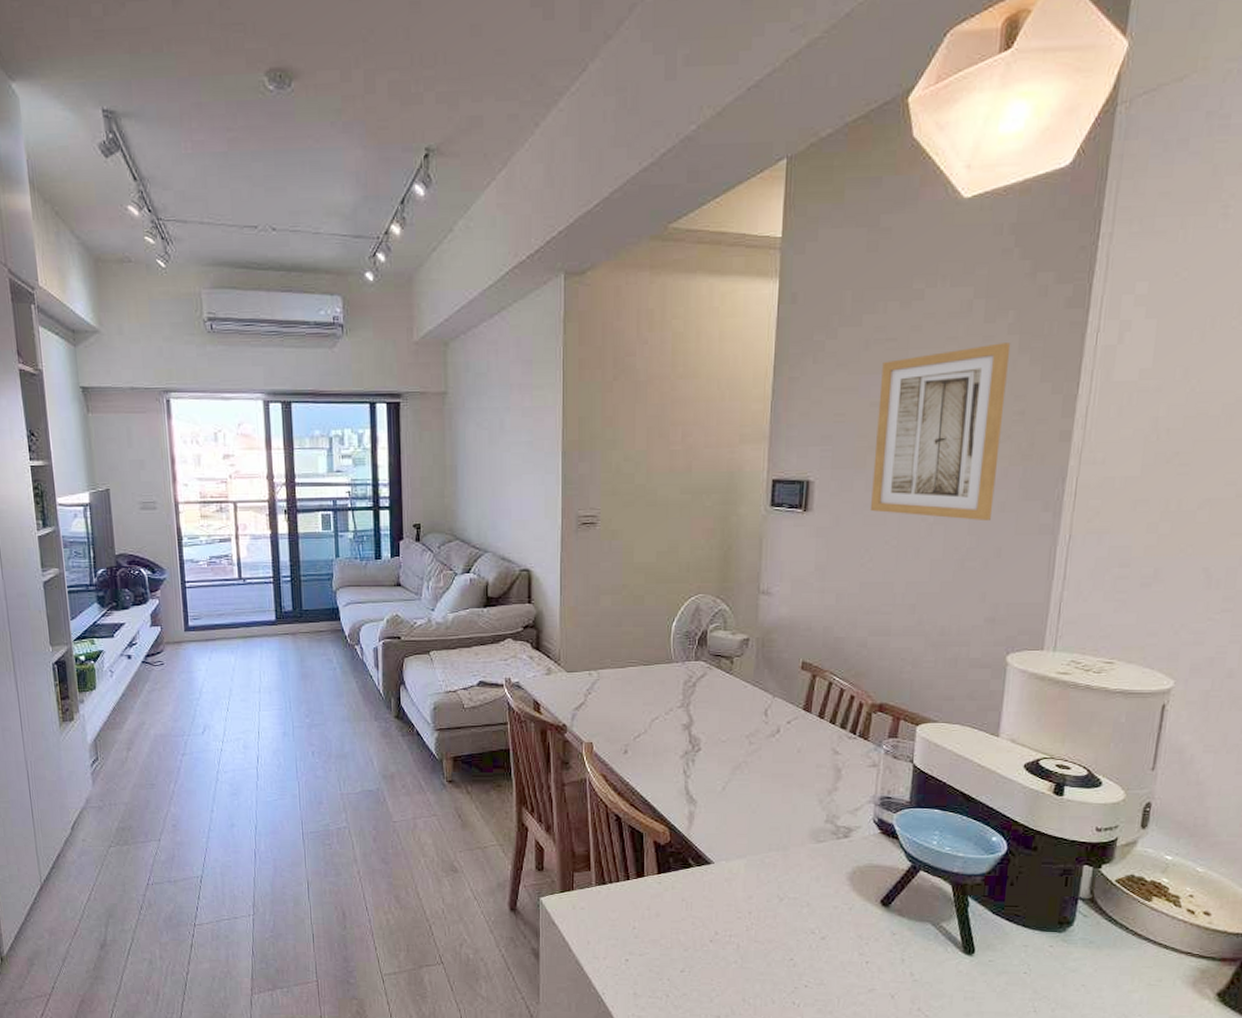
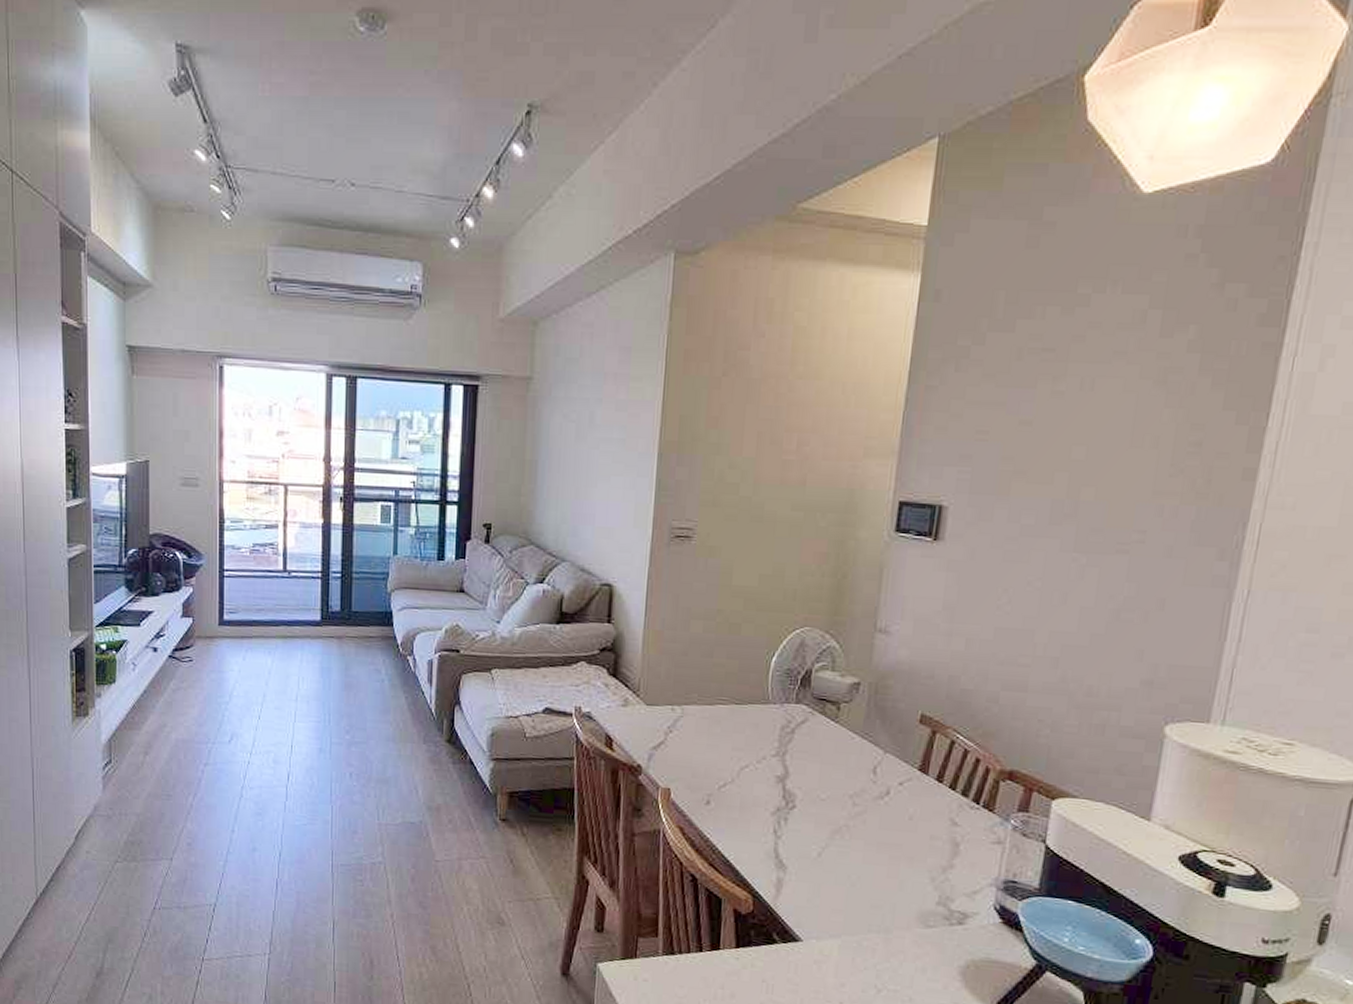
wall art: present [869,343,1011,522] -> none [1011,361,1190,567]

